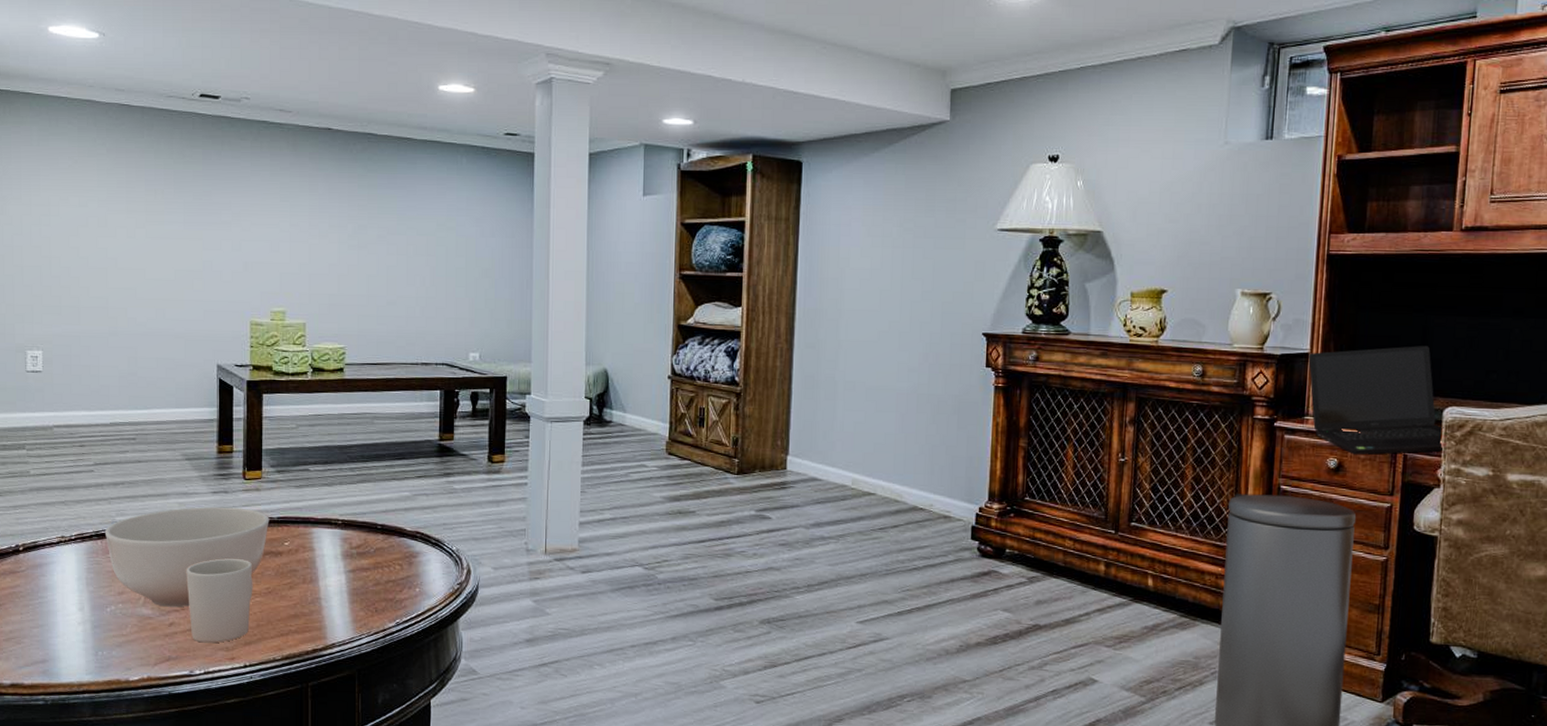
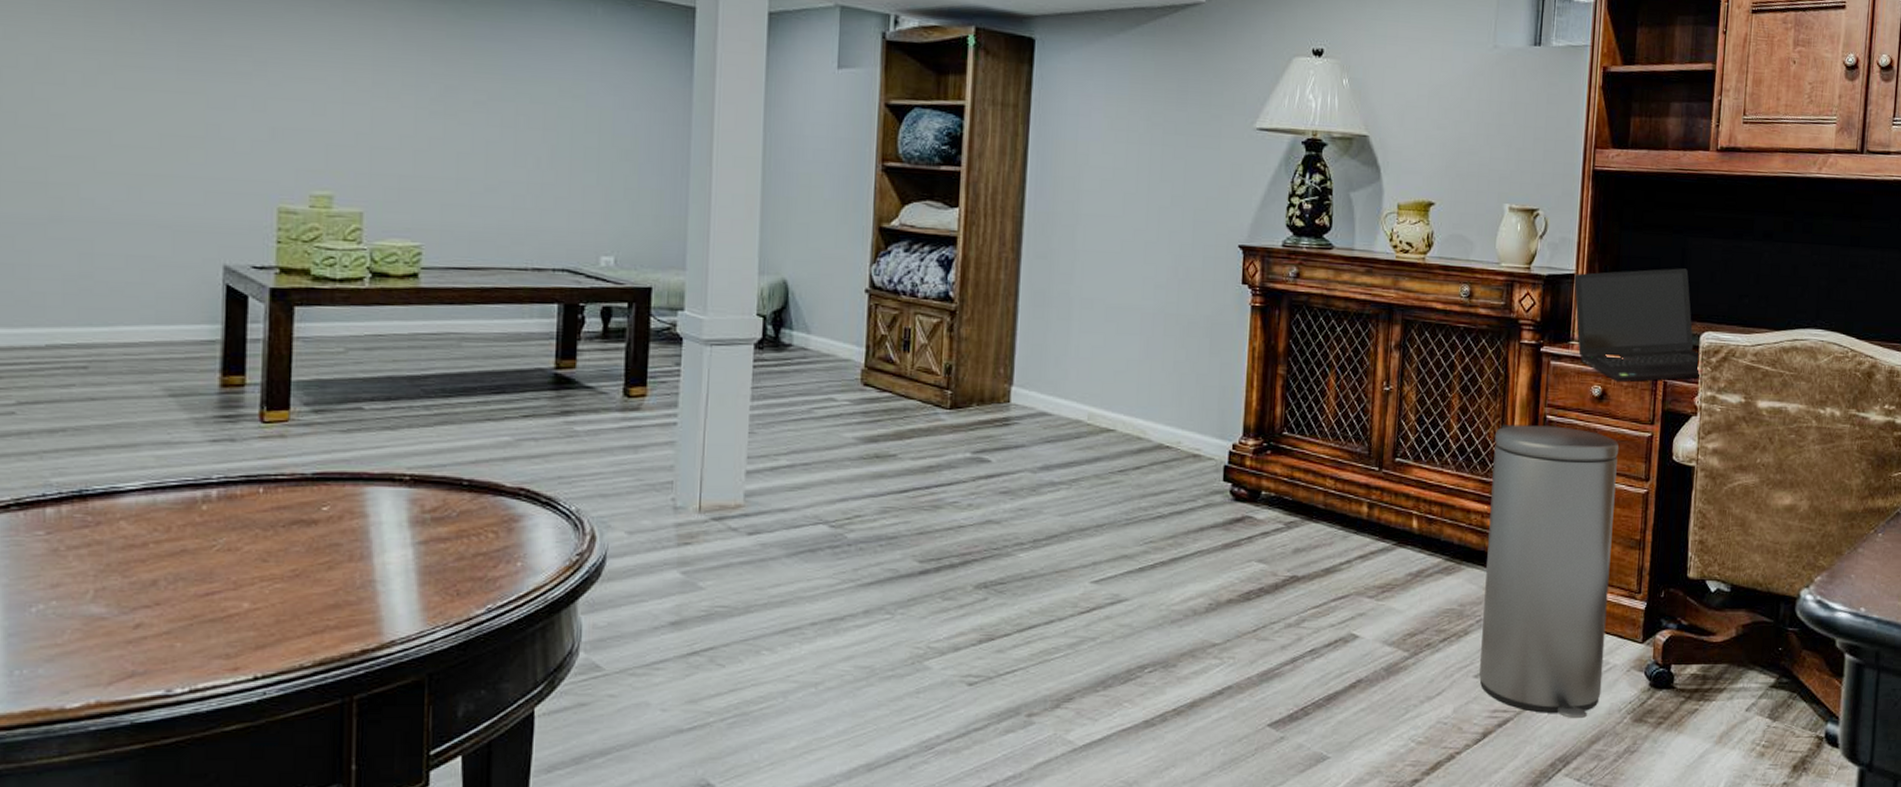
bowl: present [104,506,269,607] -> none [30,460,300,602]
mug: present [186,558,253,643] -> none [164,531,271,650]

